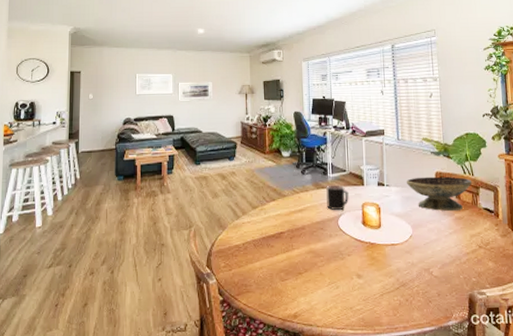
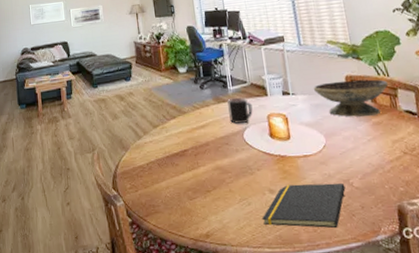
notepad: none [347,270,426,313] -> present [262,183,346,229]

